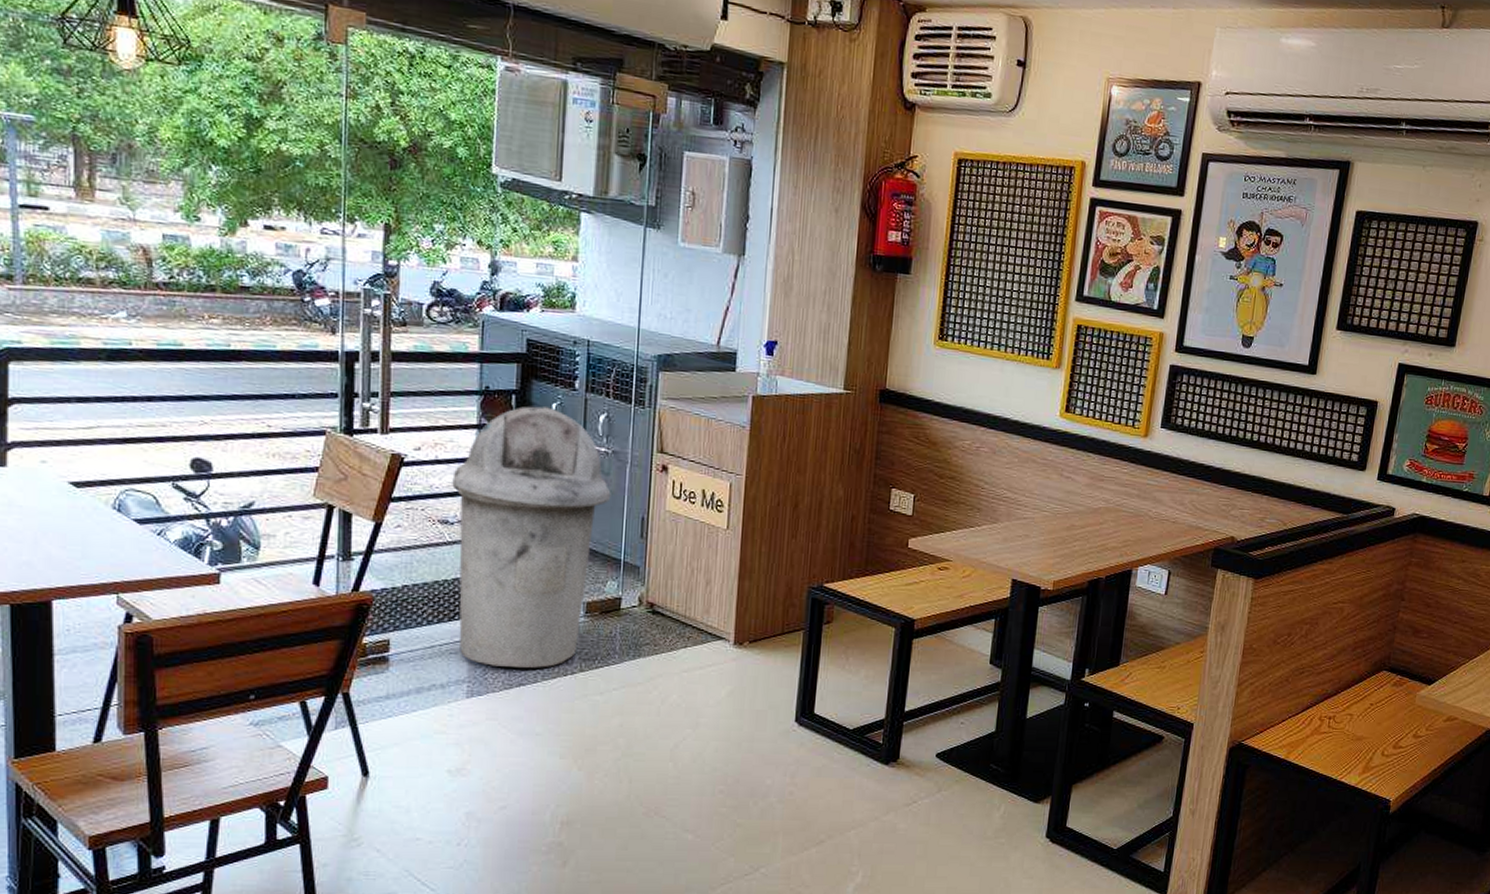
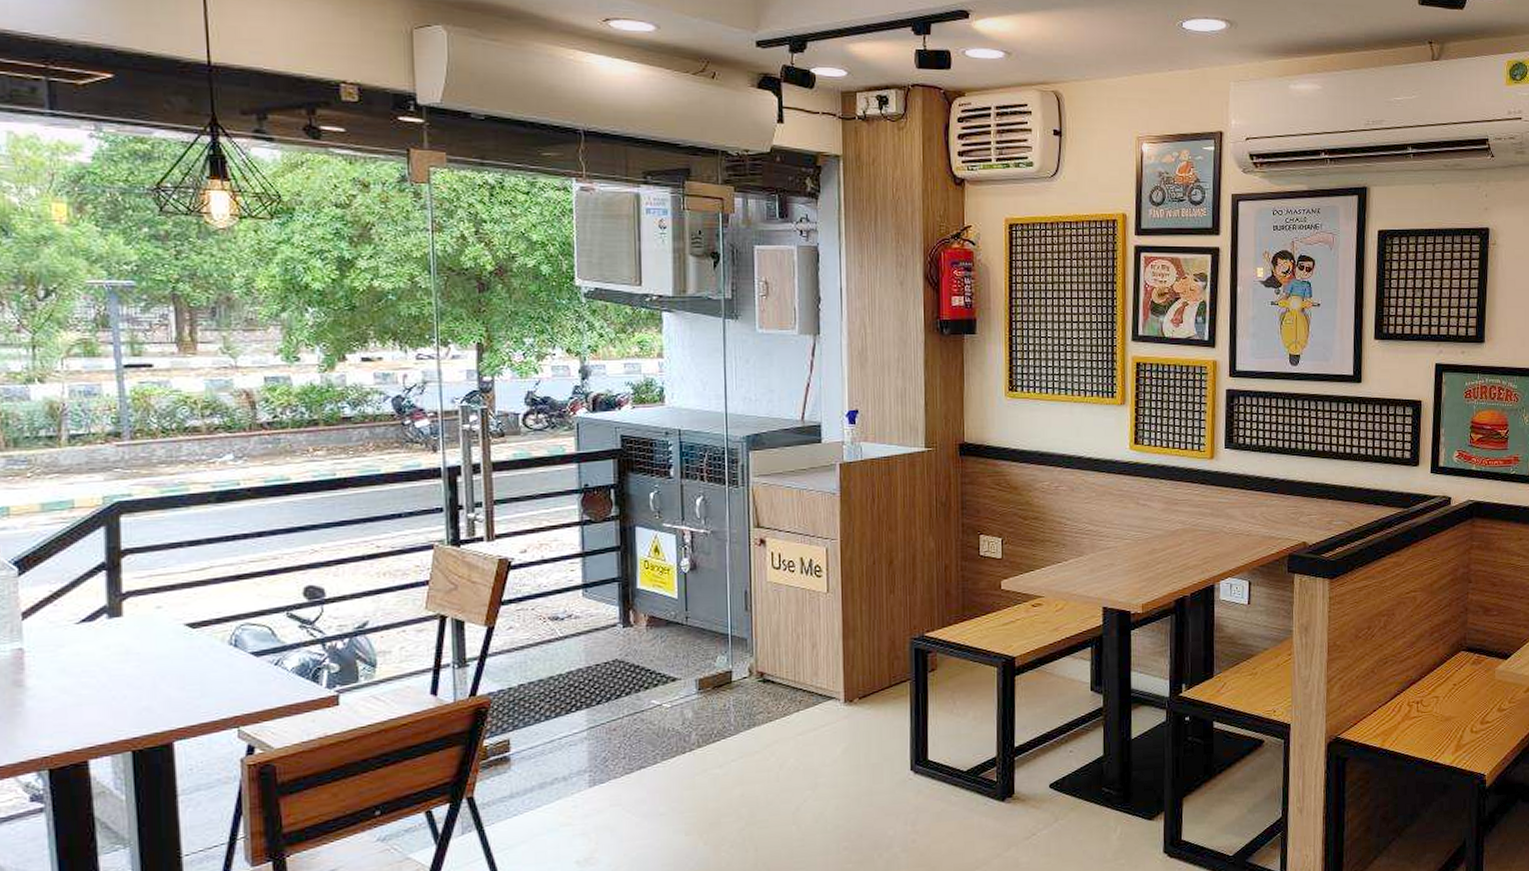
trash can: present [452,406,611,668] -> none [559,497,714,753]

